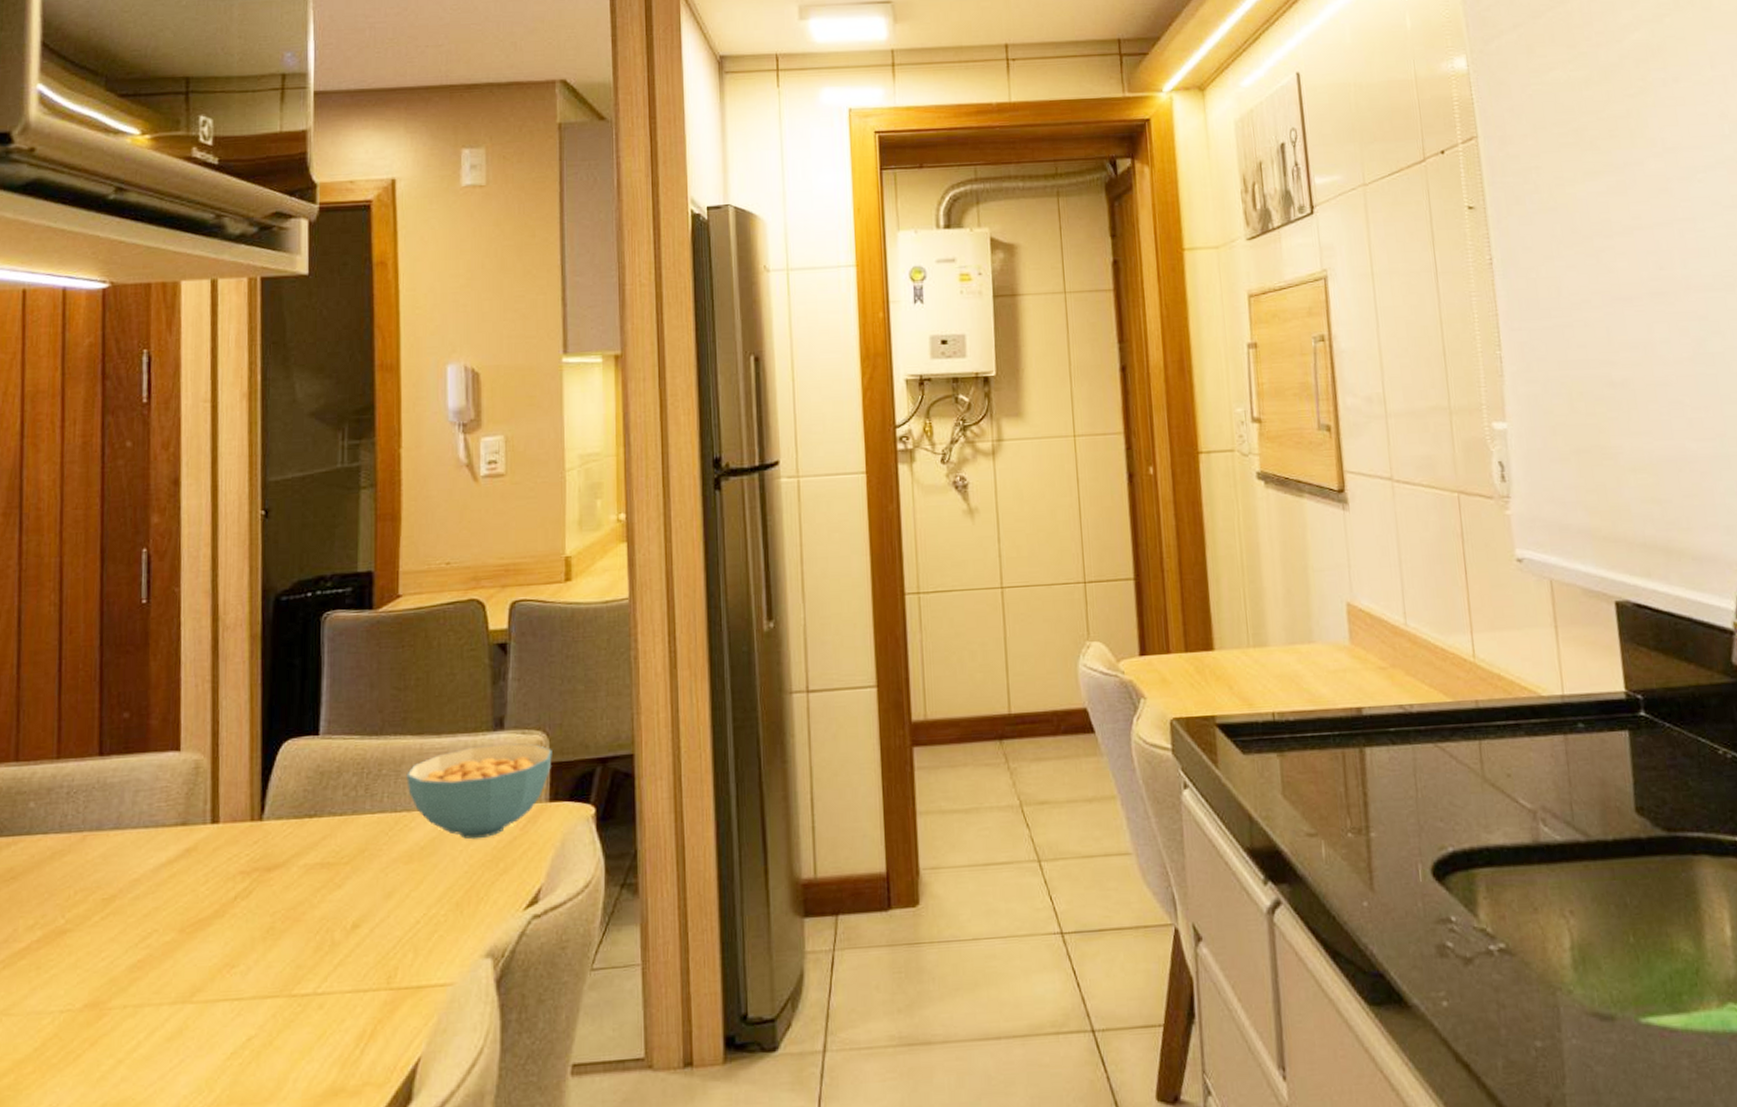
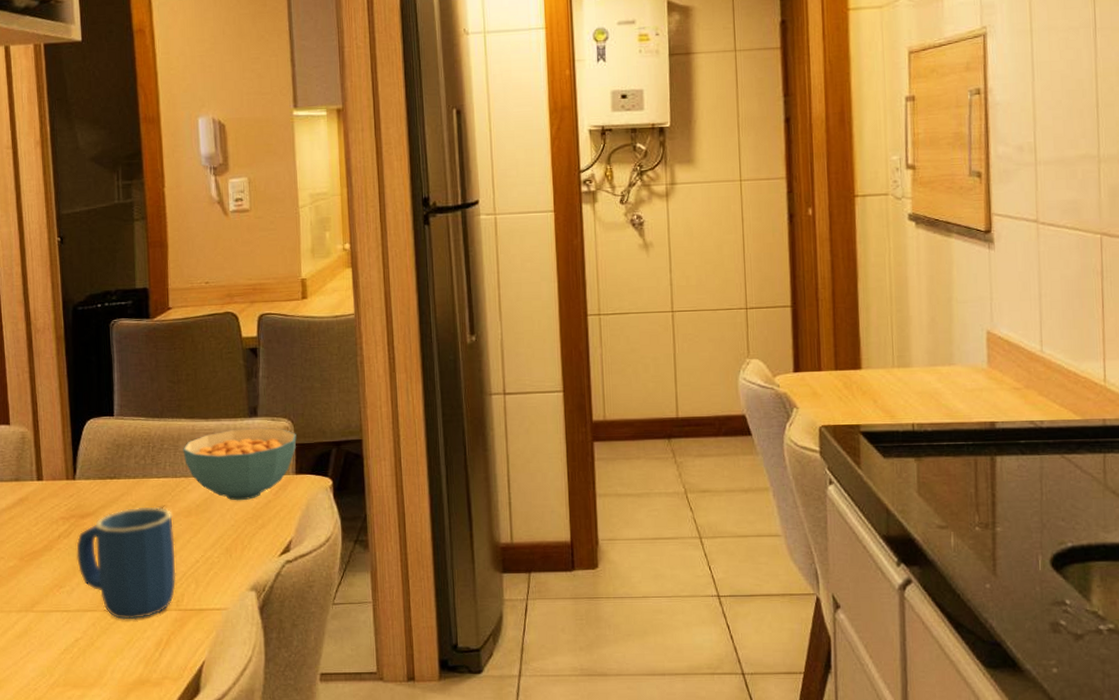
mug: none [257,851,389,1007] -> present [76,506,176,620]

